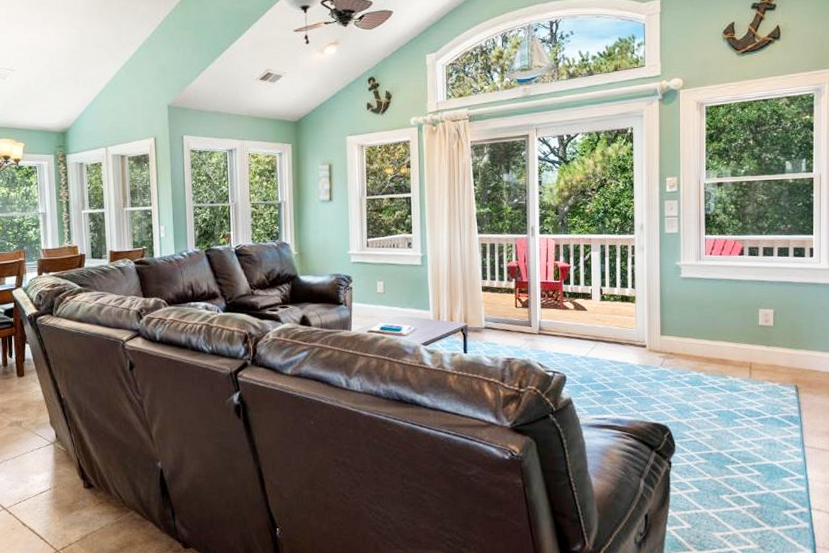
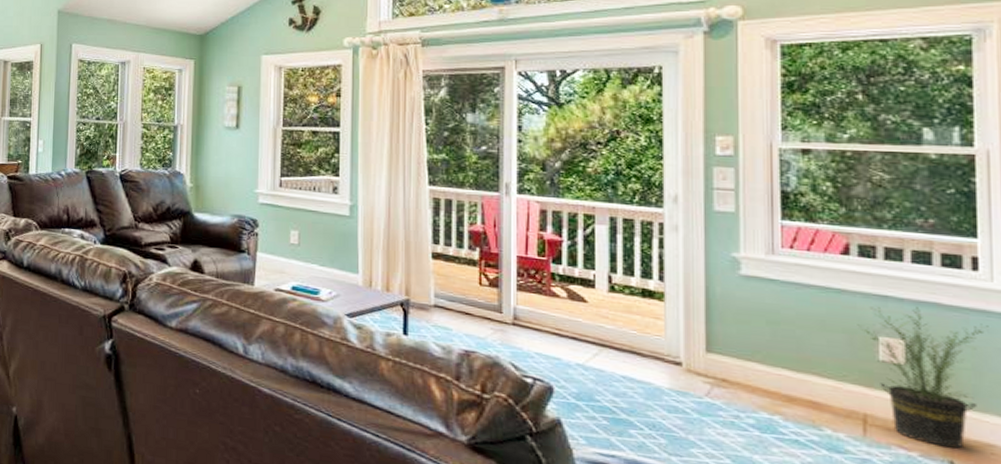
potted plant: none [747,286,818,377] -> present [857,307,989,449]

